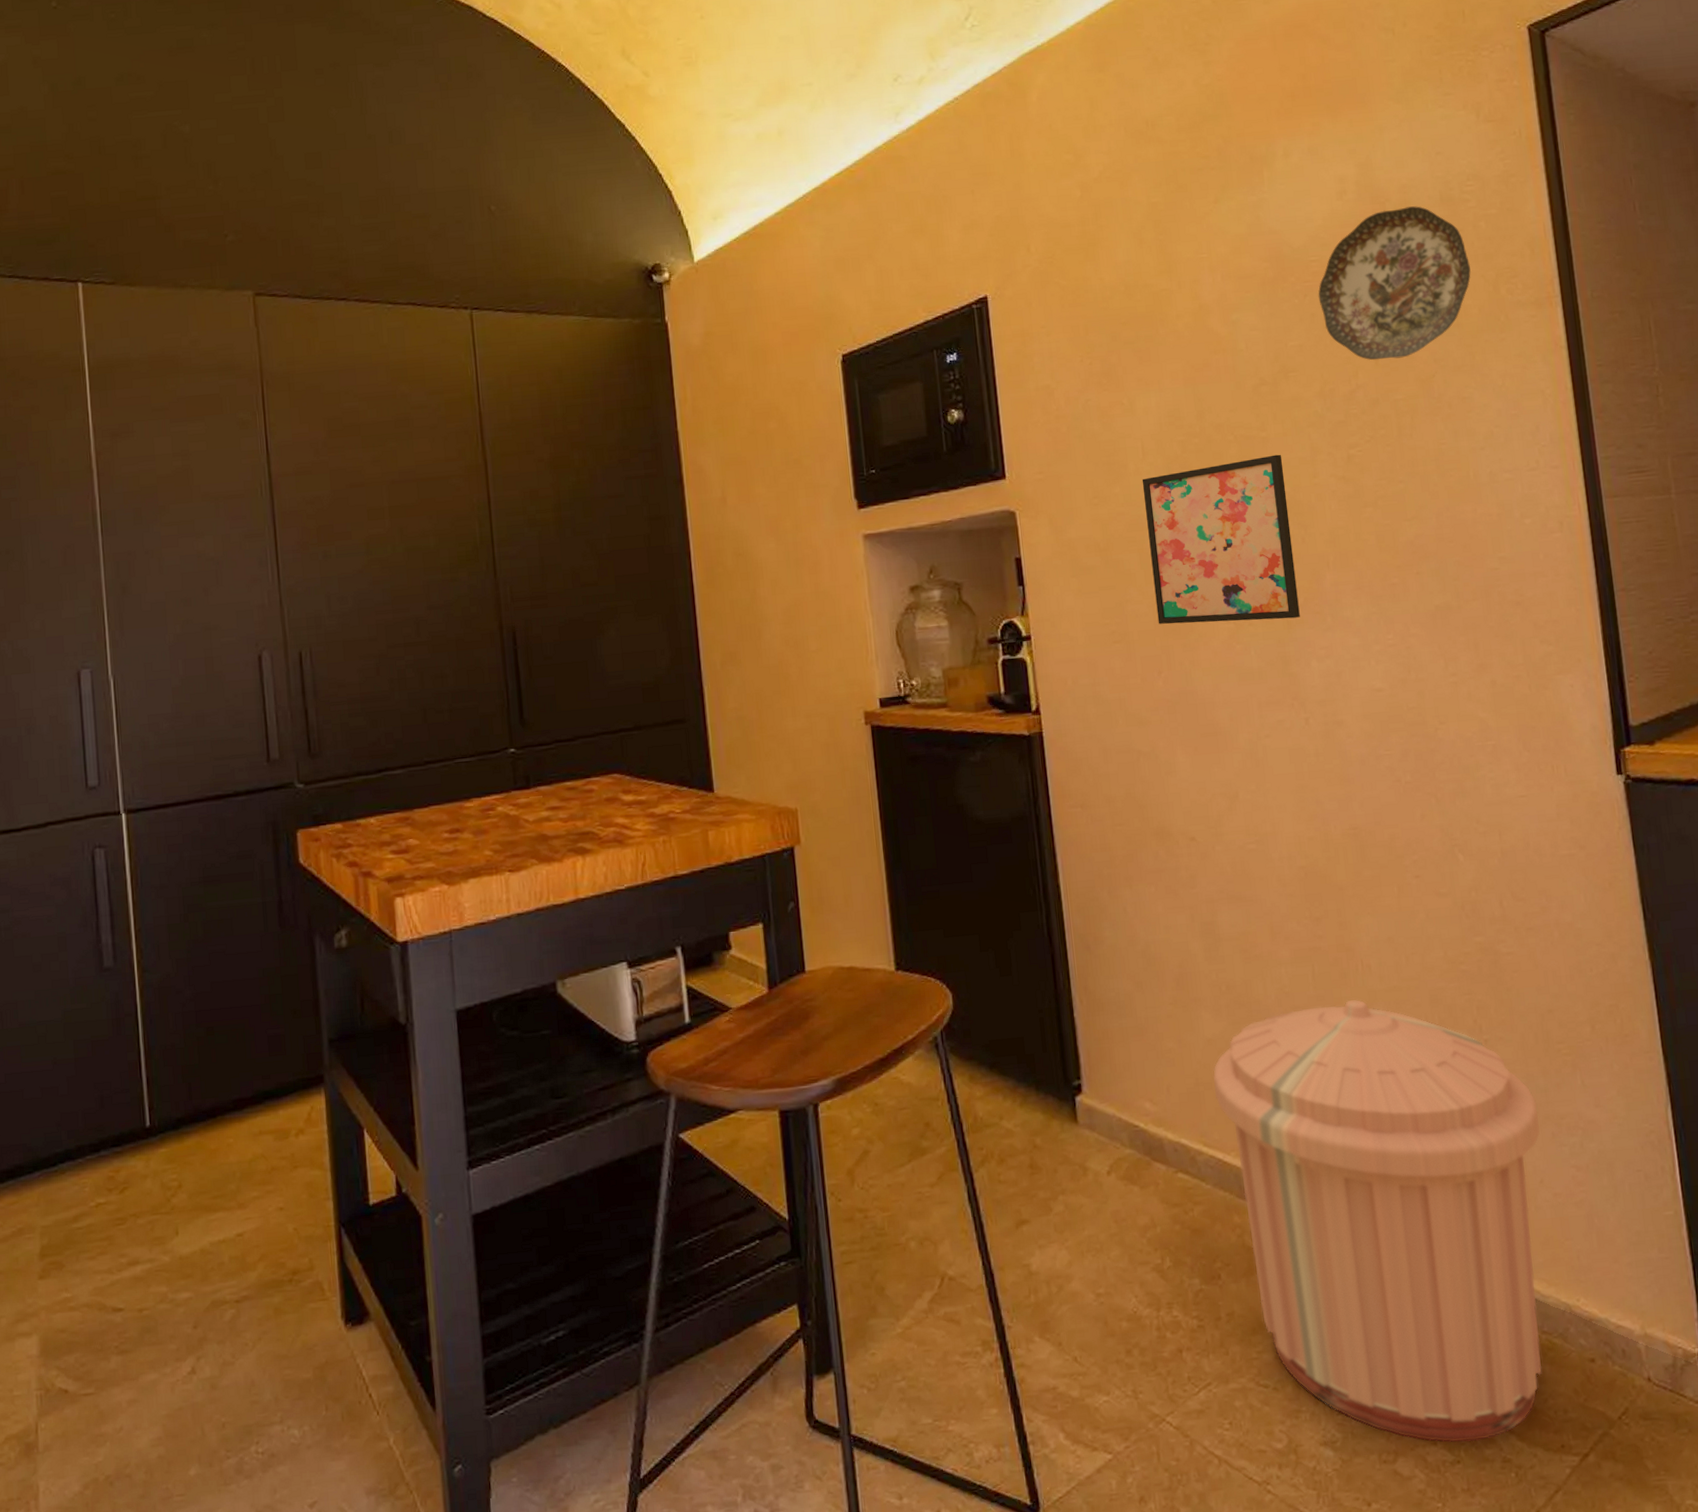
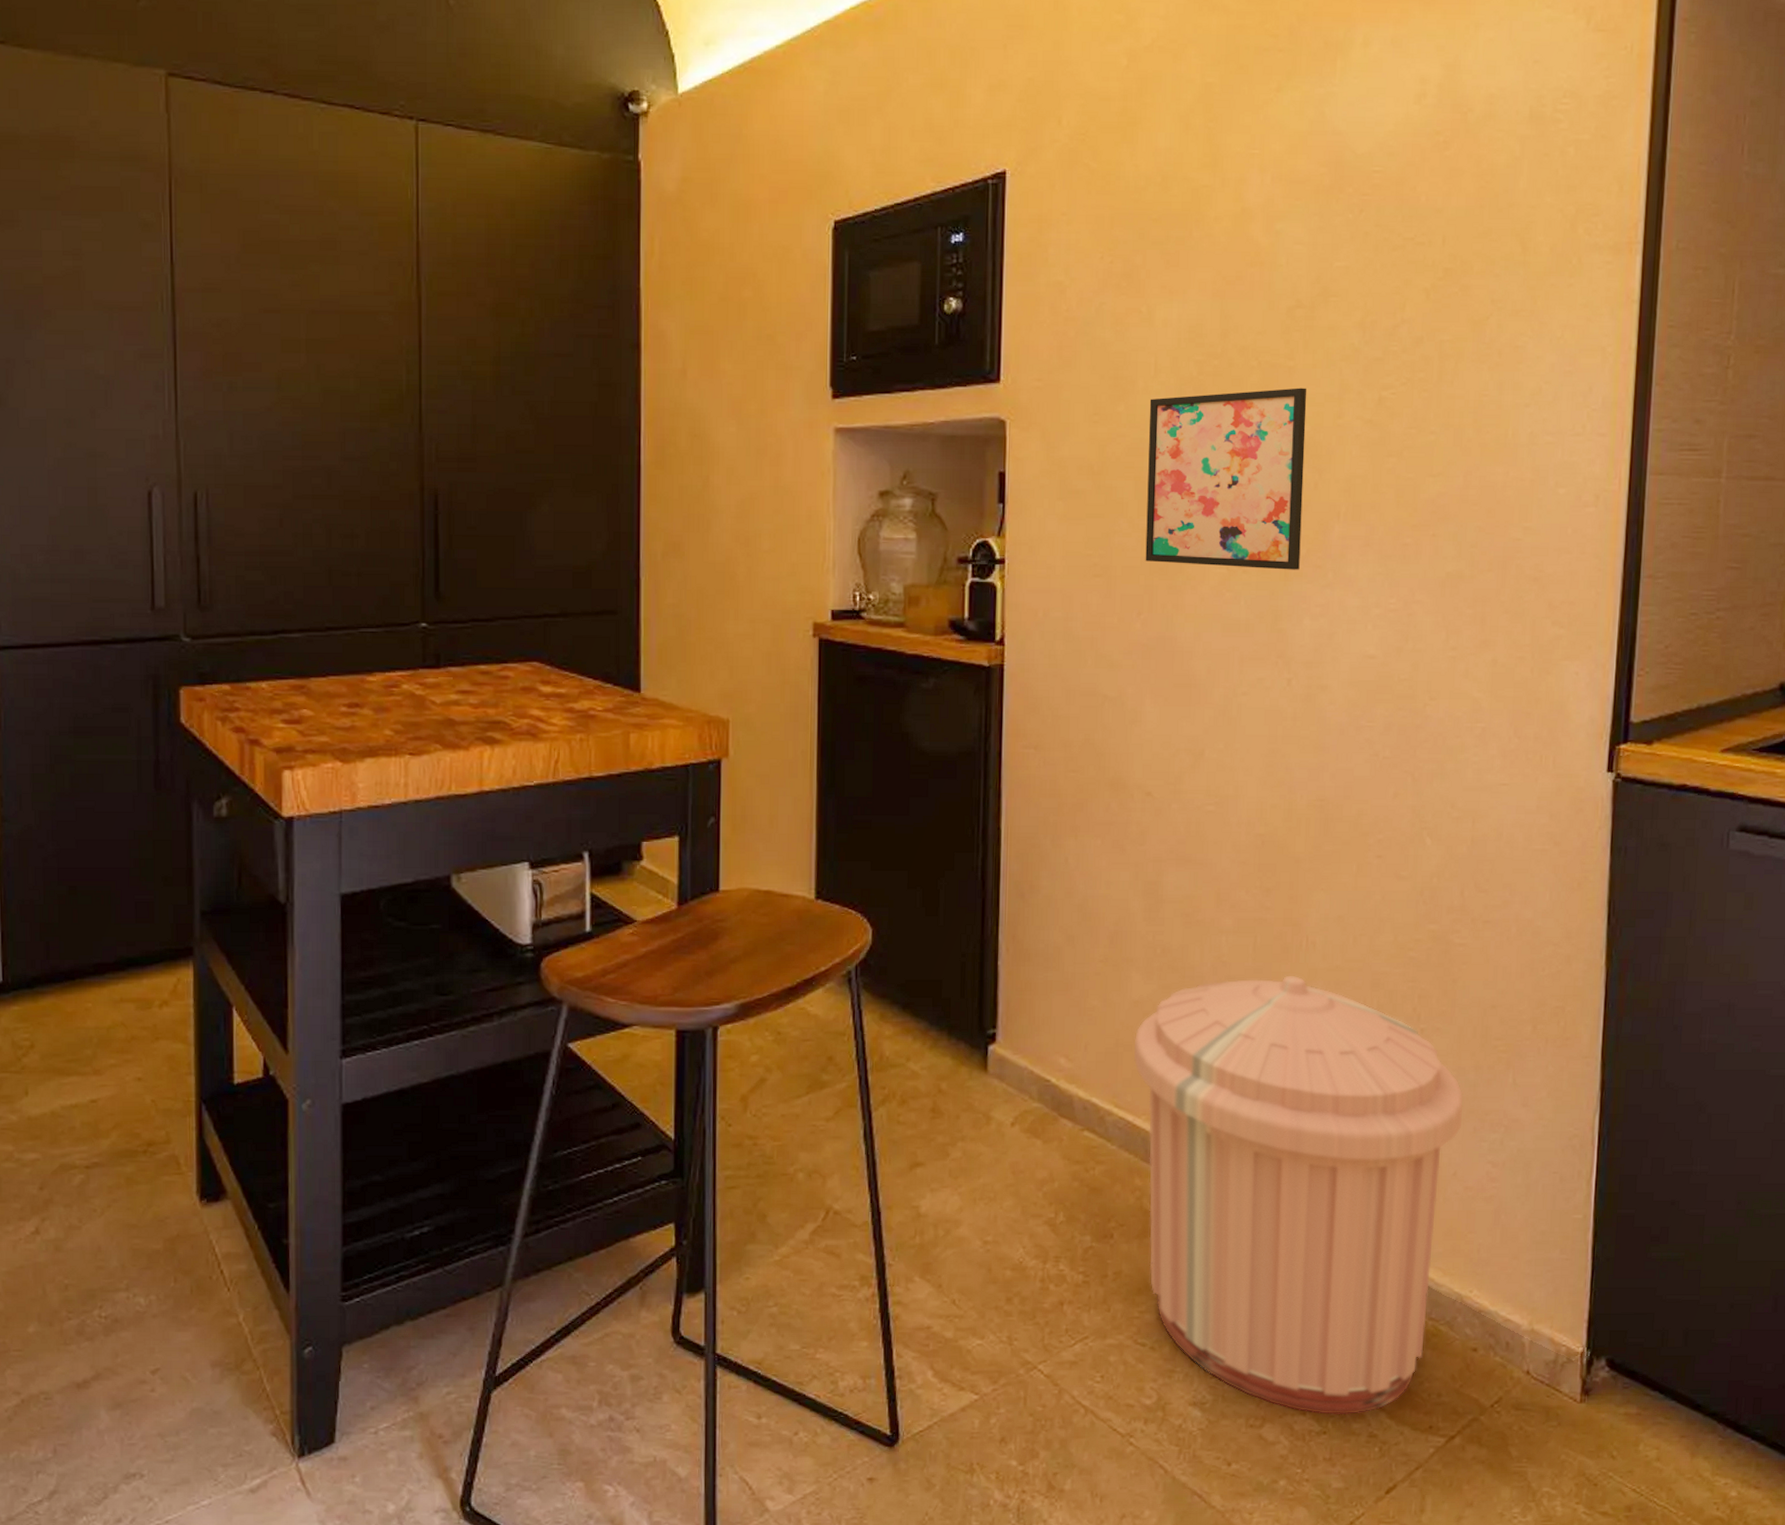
decorative plate: present [1318,206,1471,361] -> none [1375,120,1550,294]

